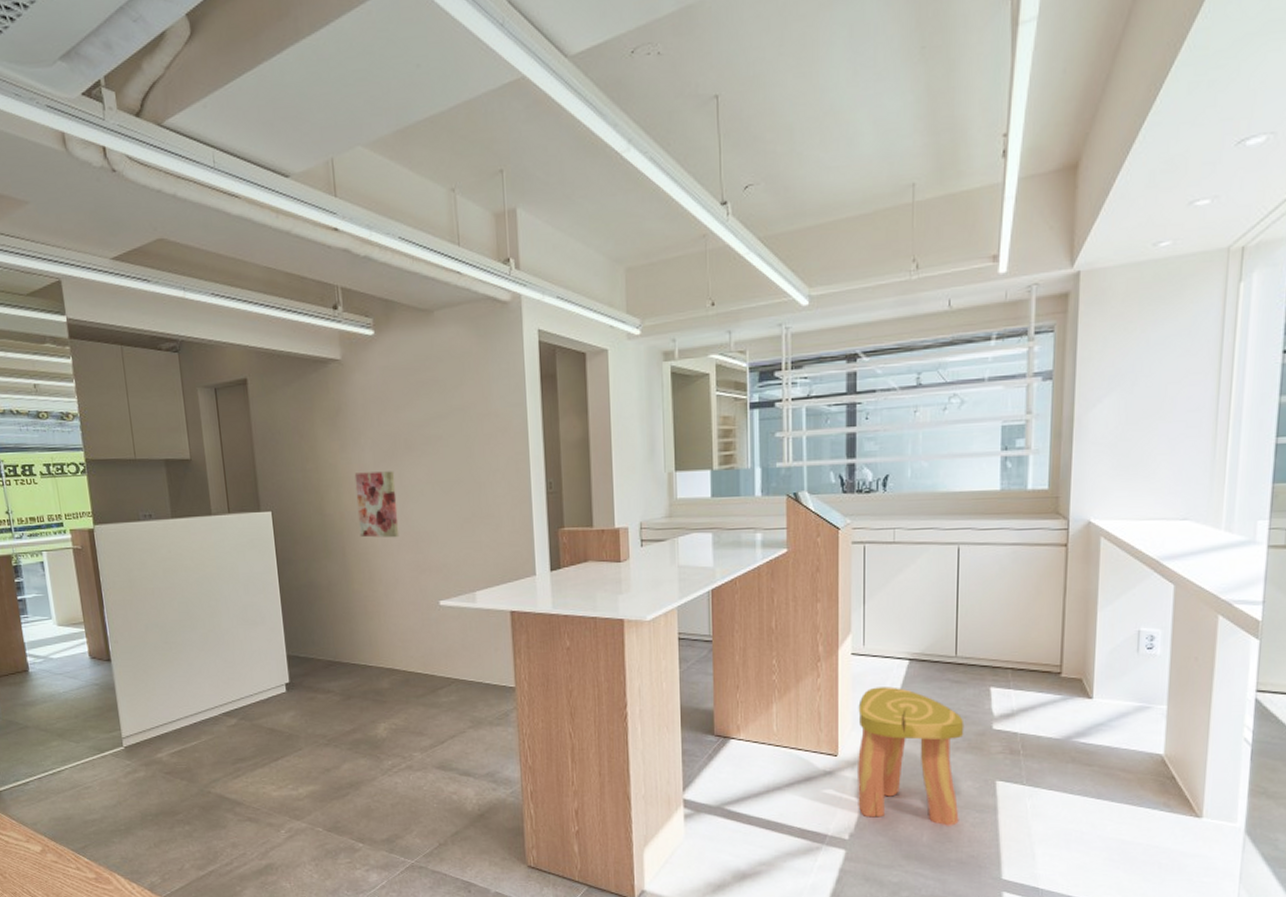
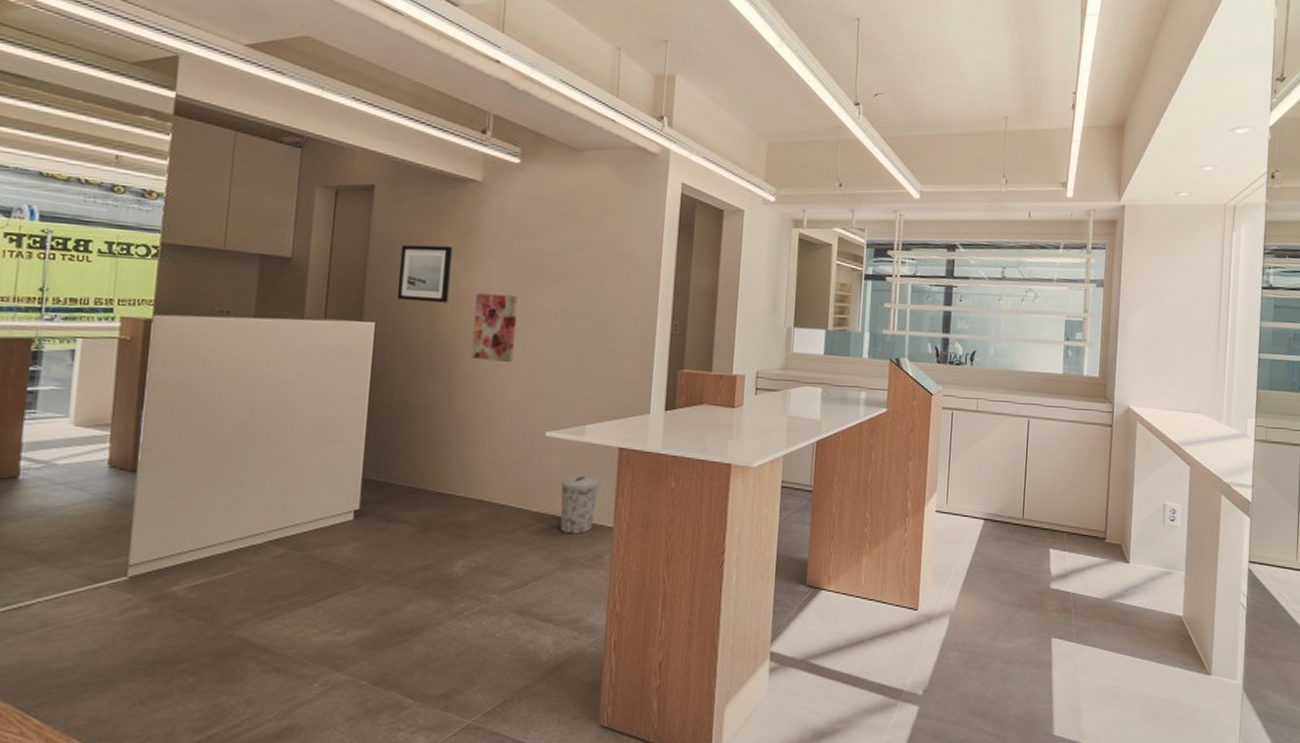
wall art: none [281,430,331,488] -> present [397,244,453,303]
trash can: none [460,640,496,696] -> present [560,476,599,534]
stool: present [858,686,965,826] -> none [932,544,1027,682]

